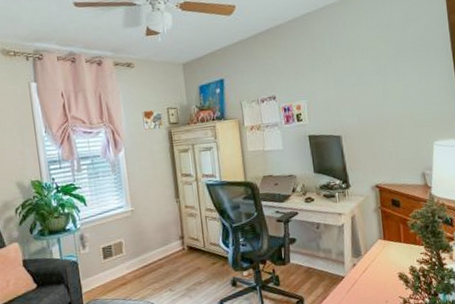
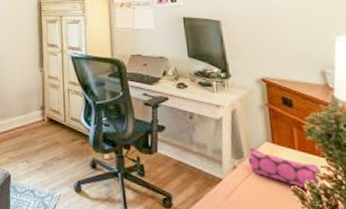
pencil case: none [364,244,422,274] -> present [247,146,324,189]

